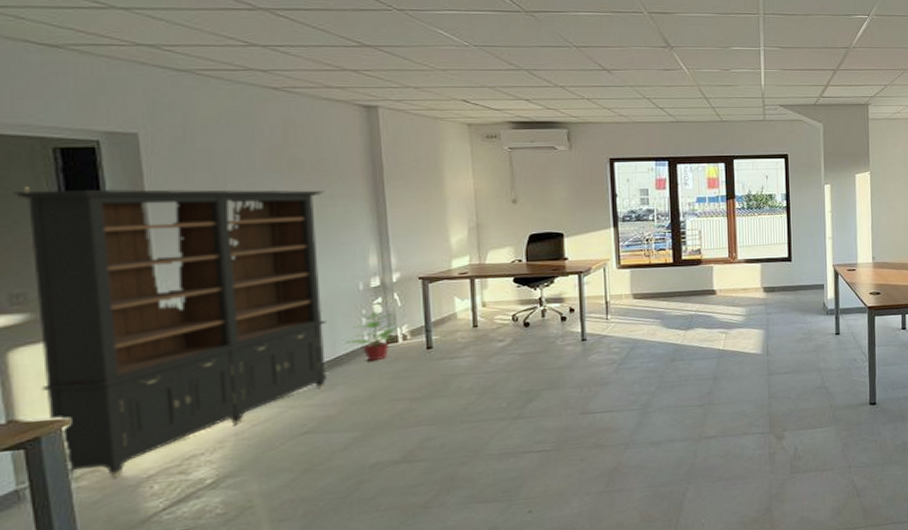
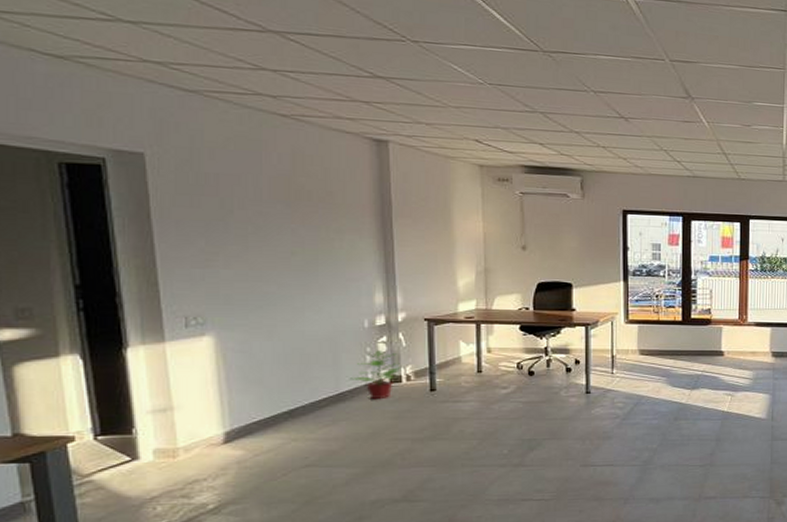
bookcase: present [11,185,328,480] -> none [17,199,332,497]

